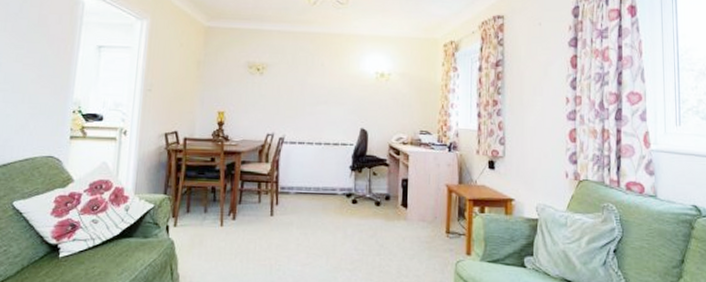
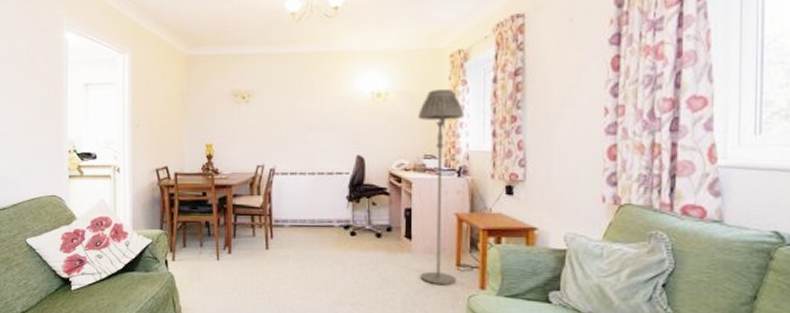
floor lamp: none [414,74,455,251] -> present [418,89,465,285]

